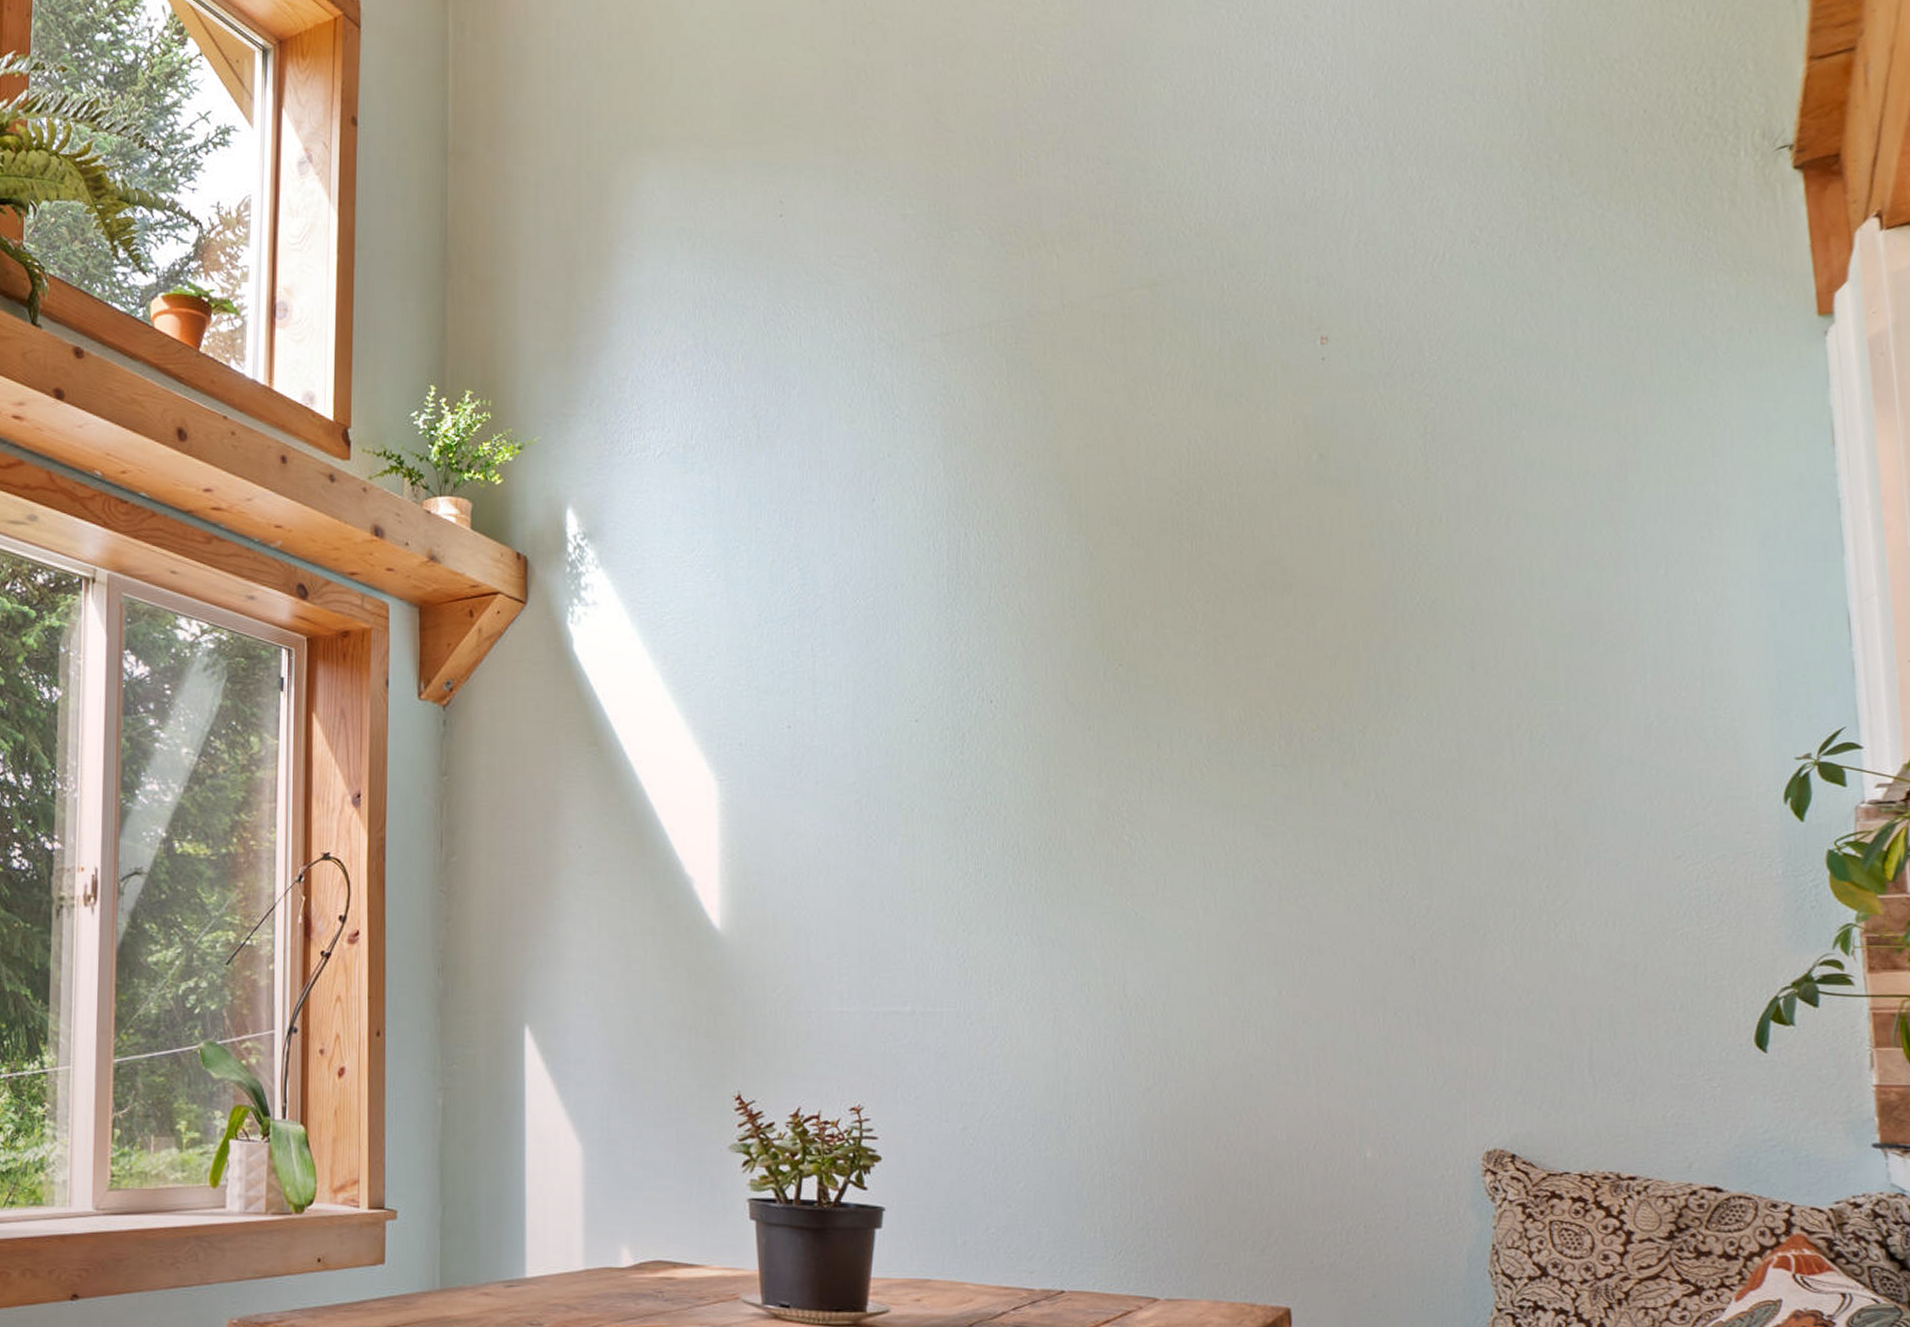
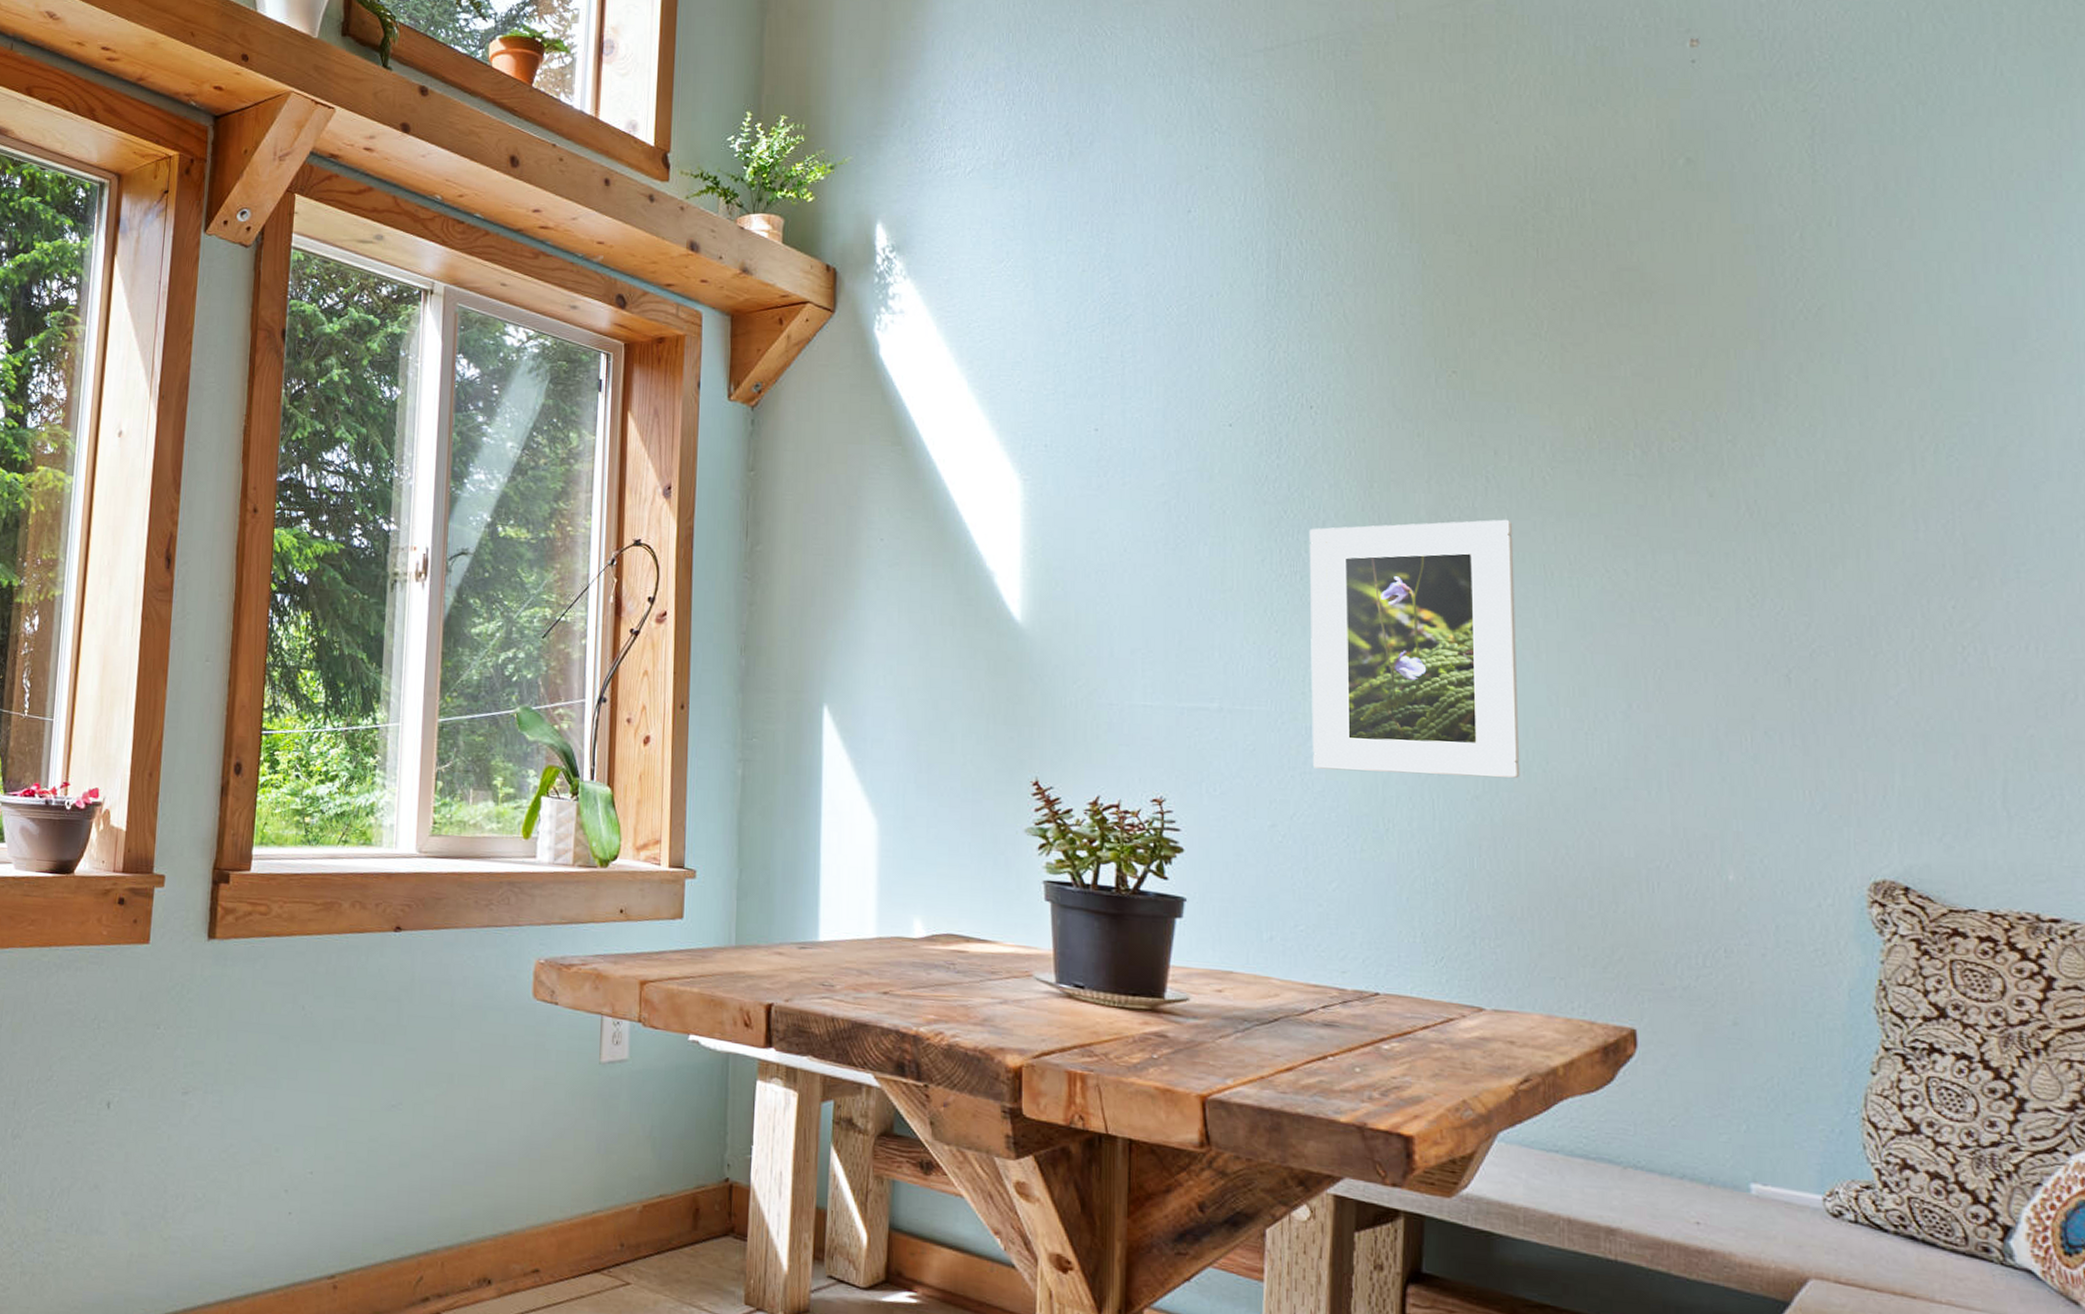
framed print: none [991,811,1186,1069] -> present [1308,519,1521,778]

